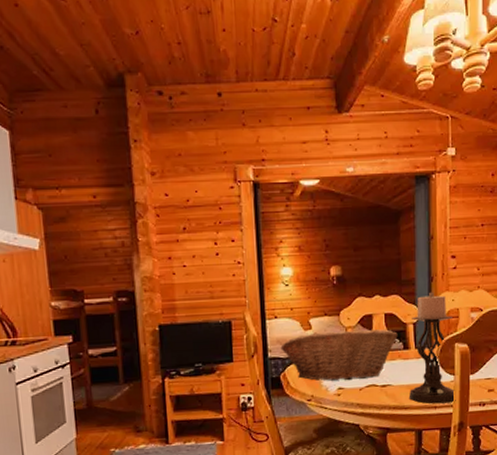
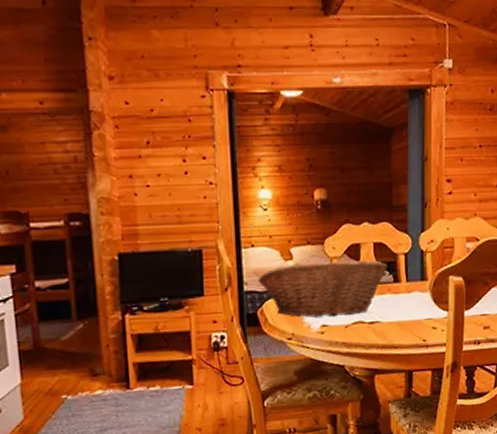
candle holder: present [408,291,456,404] -> none [398,219,449,343]

